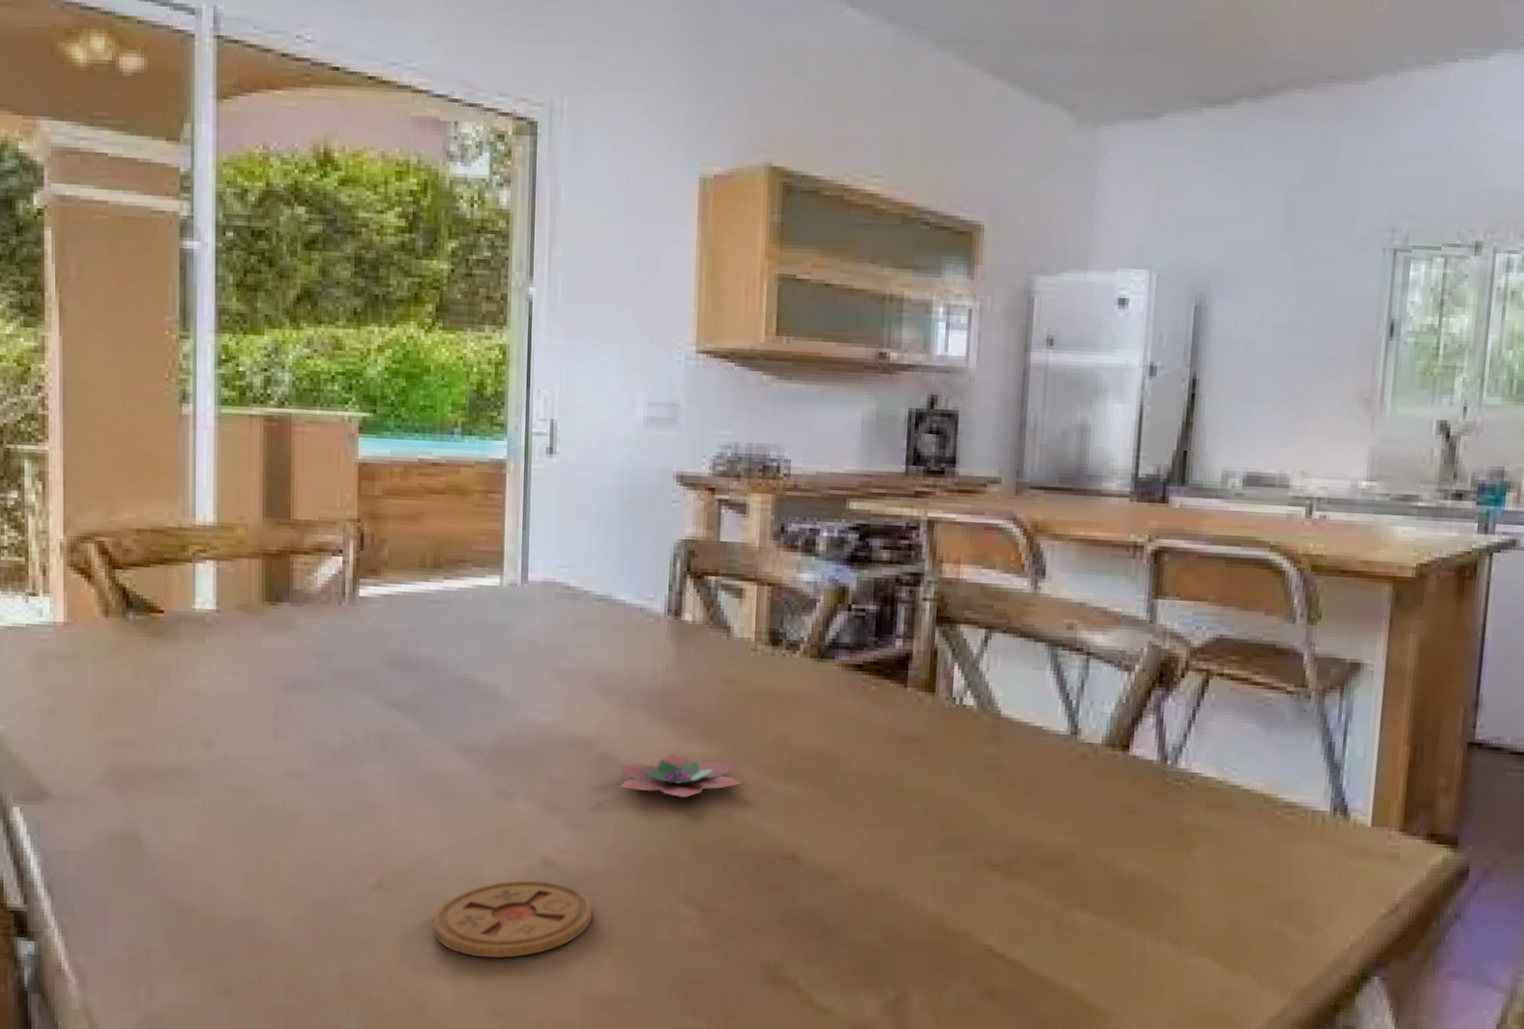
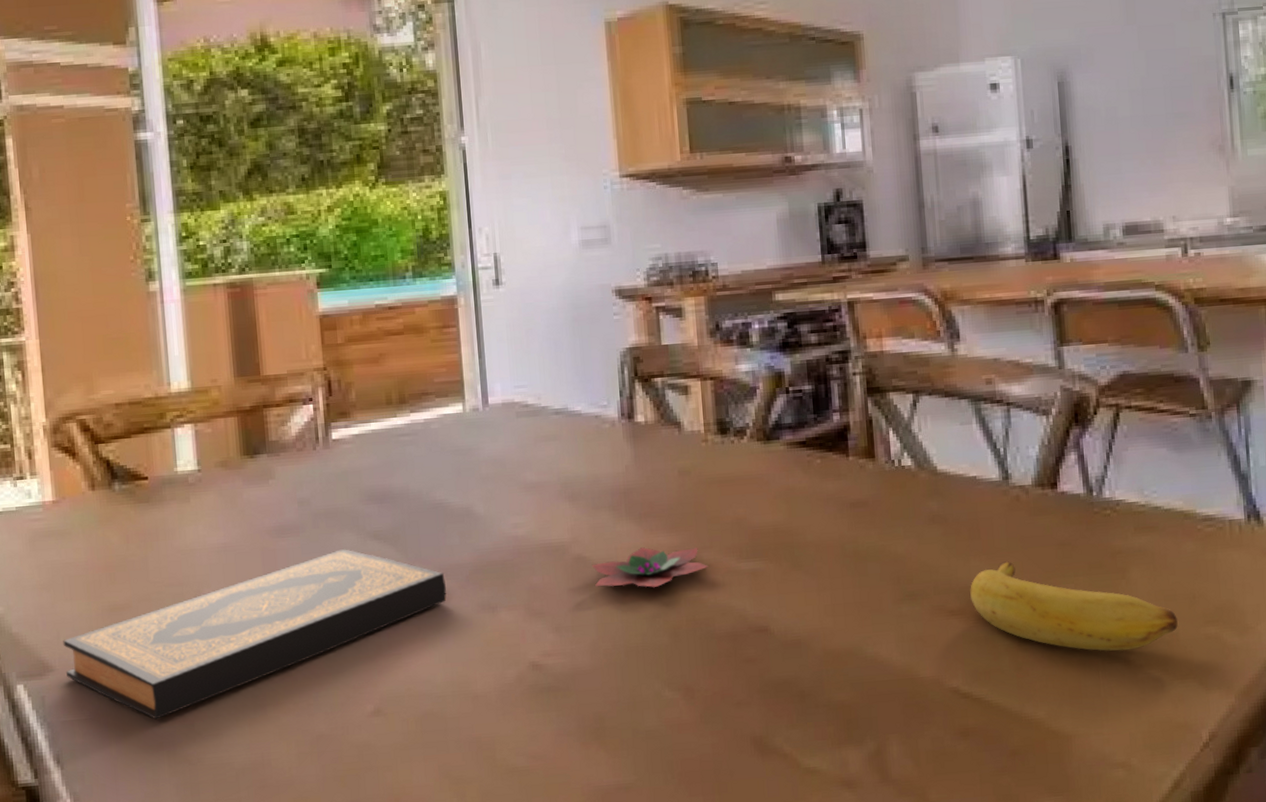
hardback book: none [63,713,463,862] -> present [63,549,447,720]
coaster: present [432,879,593,958] -> none [432,685,584,767]
banana: none [1018,821,1240,933] -> present [970,561,1178,652]

